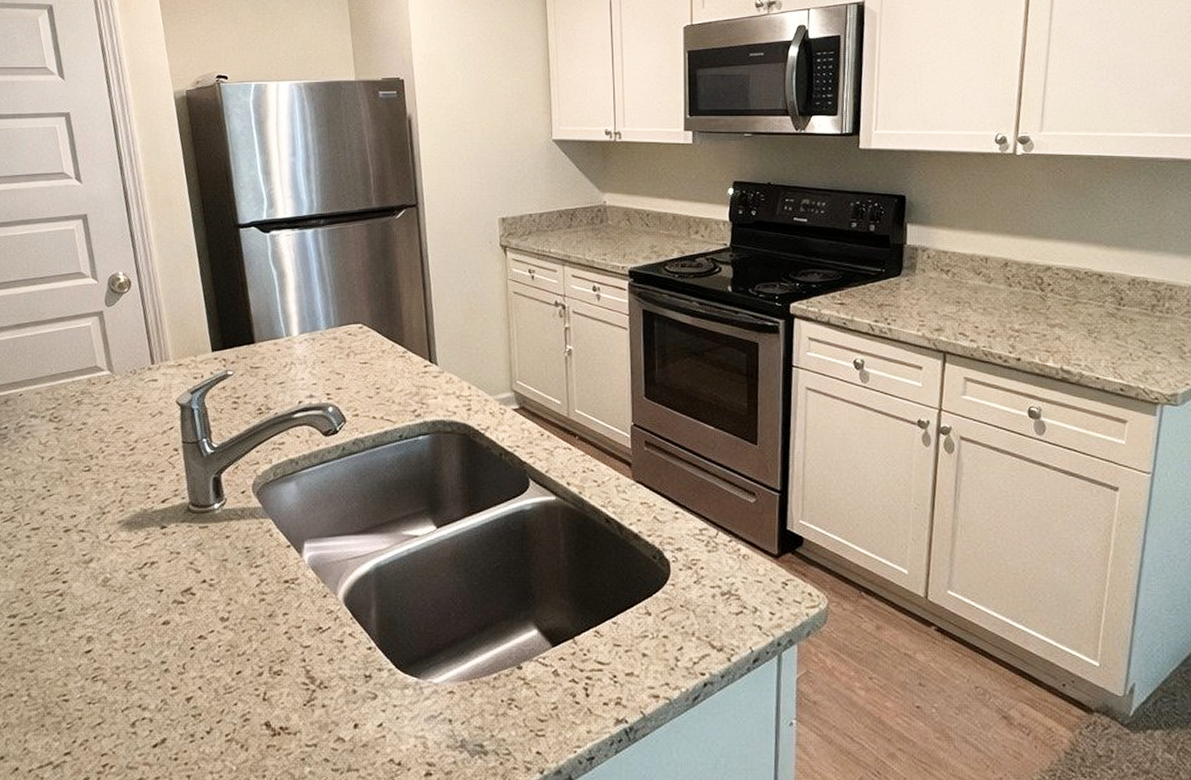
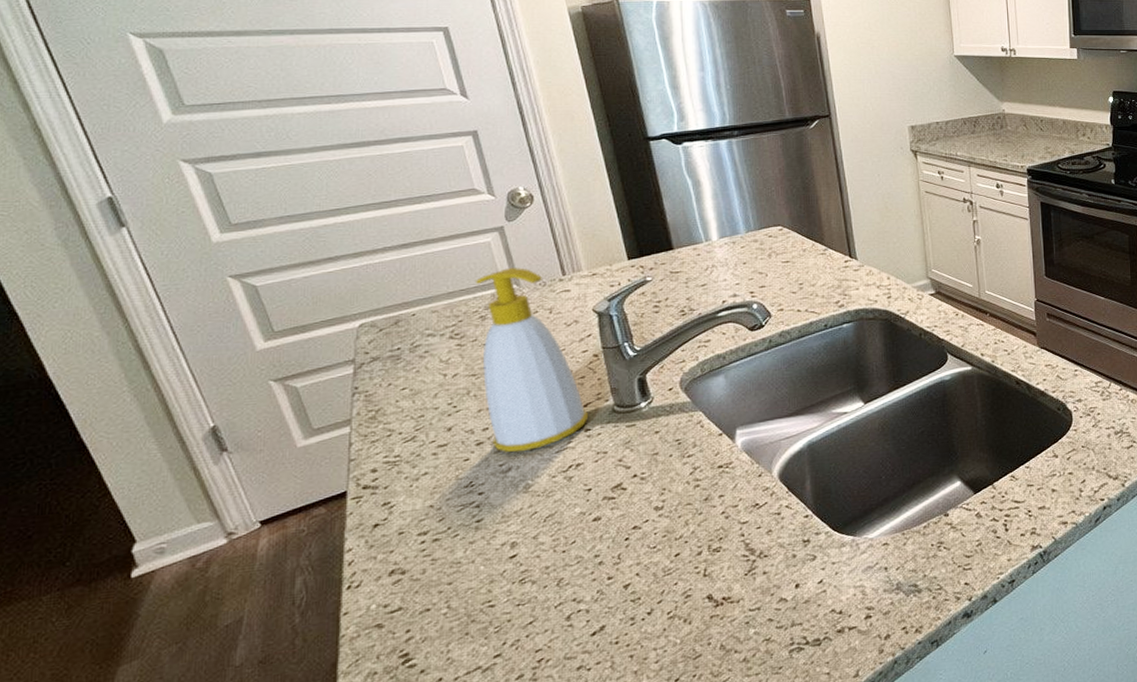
soap bottle: none [74,354,166,543] -> present [475,268,589,453]

